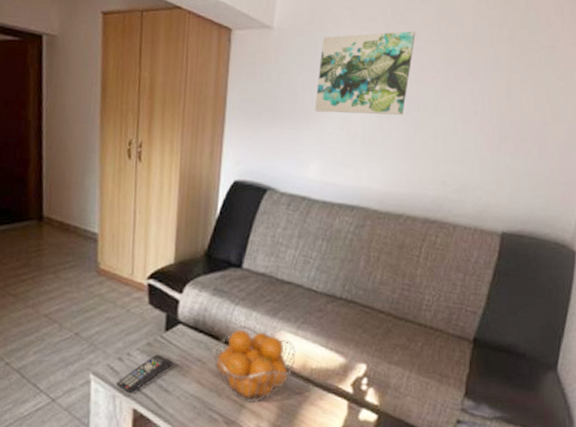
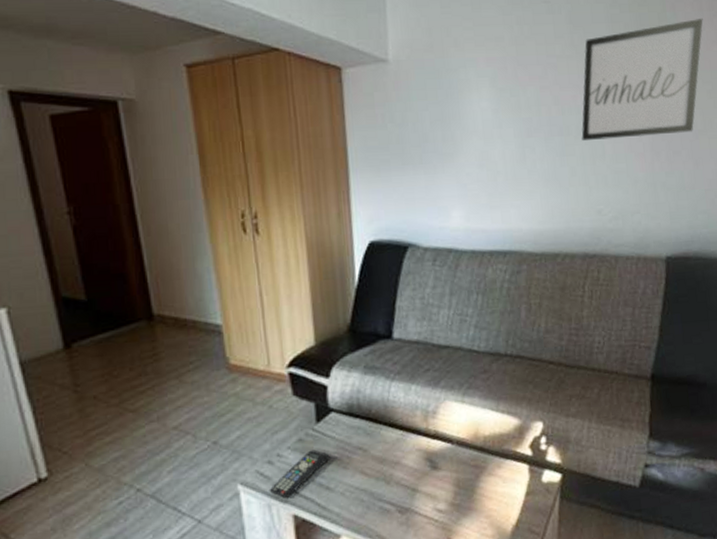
fruit basket: present [212,326,295,403] -> none [372,402,466,485]
wall art: present [314,31,416,116] -> none [446,46,548,151]
wall art: none [436,22,564,123] -> present [581,19,703,140]

